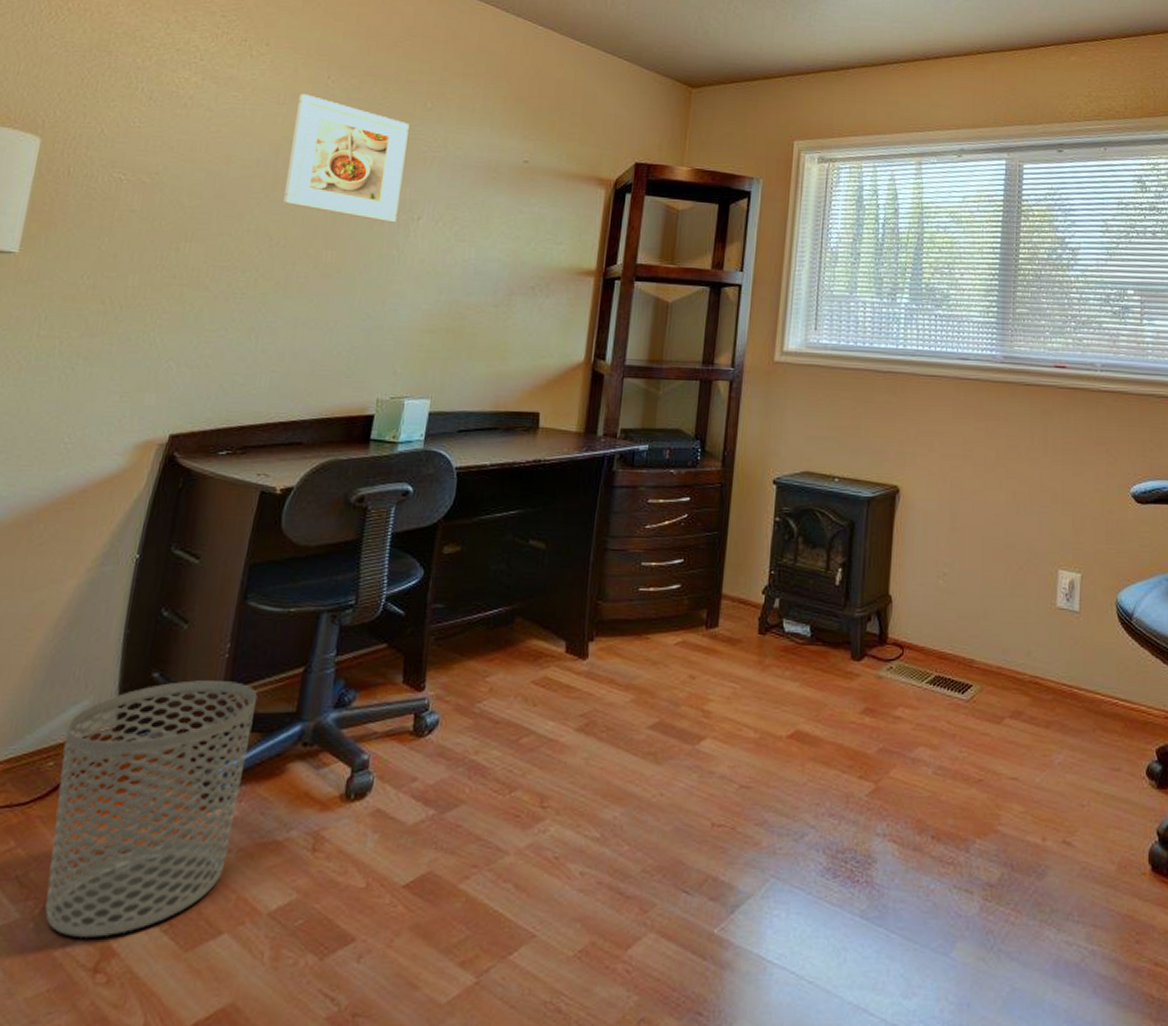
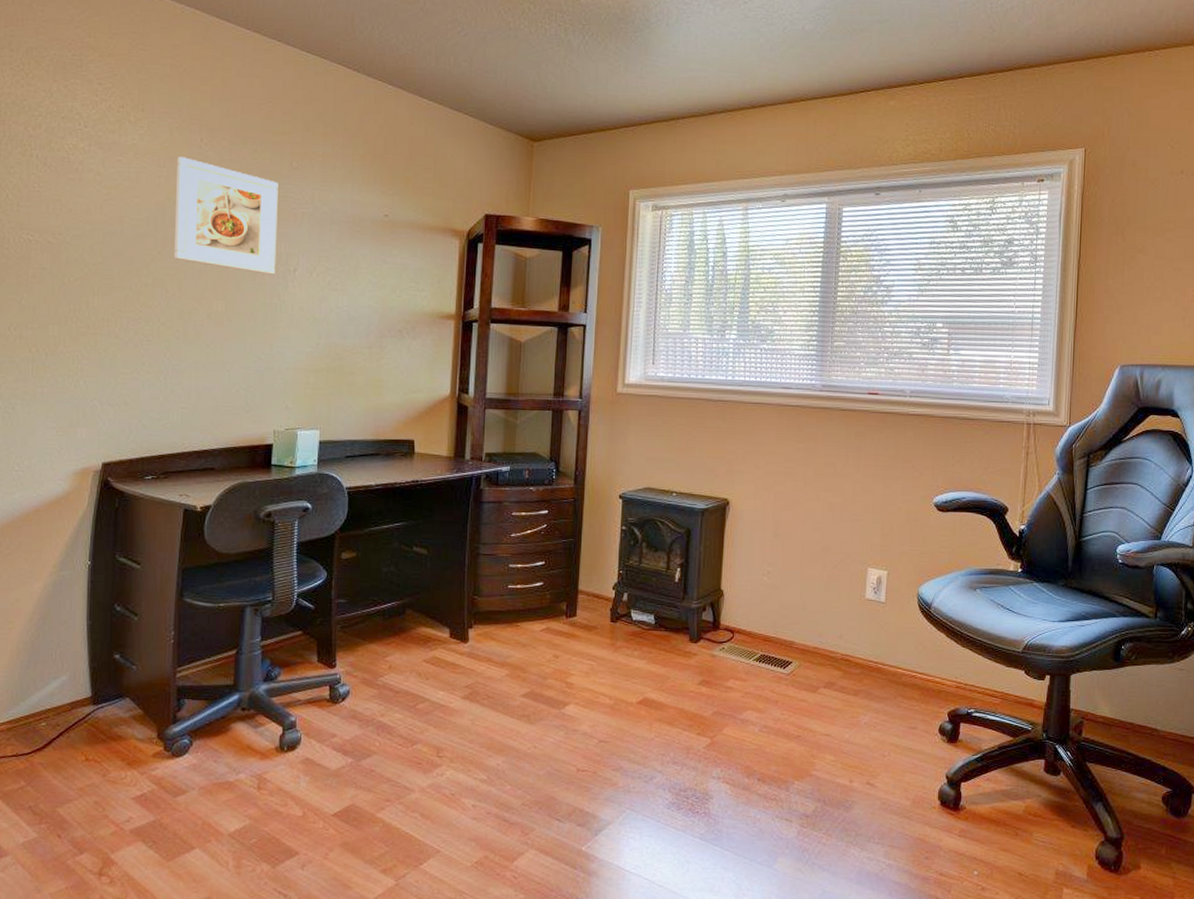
waste bin: present [45,680,258,937] -> none [52,660,201,851]

